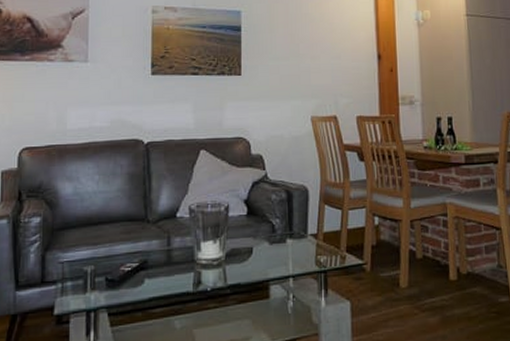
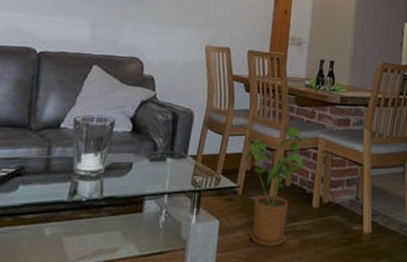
house plant: none [368,193,438,327] -> present [244,126,309,247]

